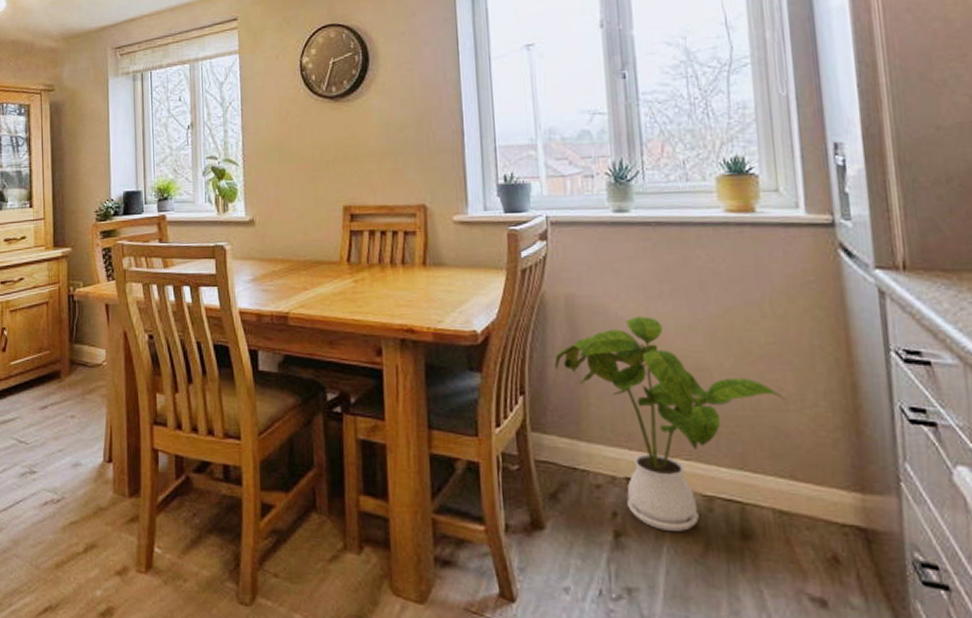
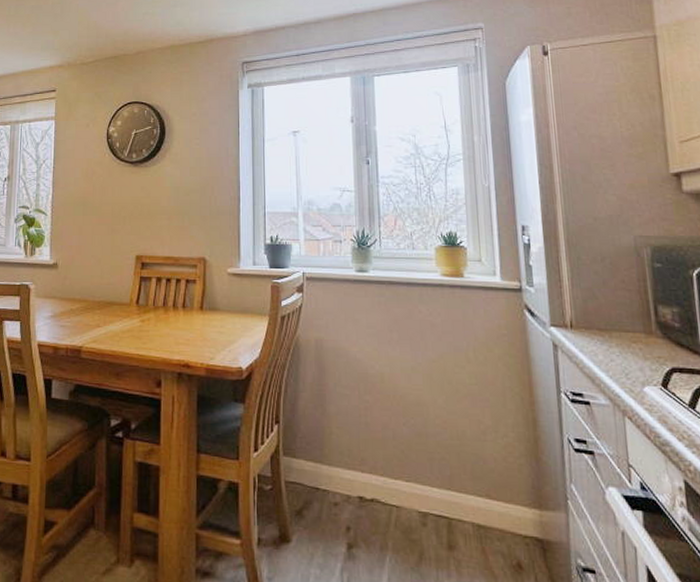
house plant: present [554,316,785,531] -> none [305,359,484,543]

